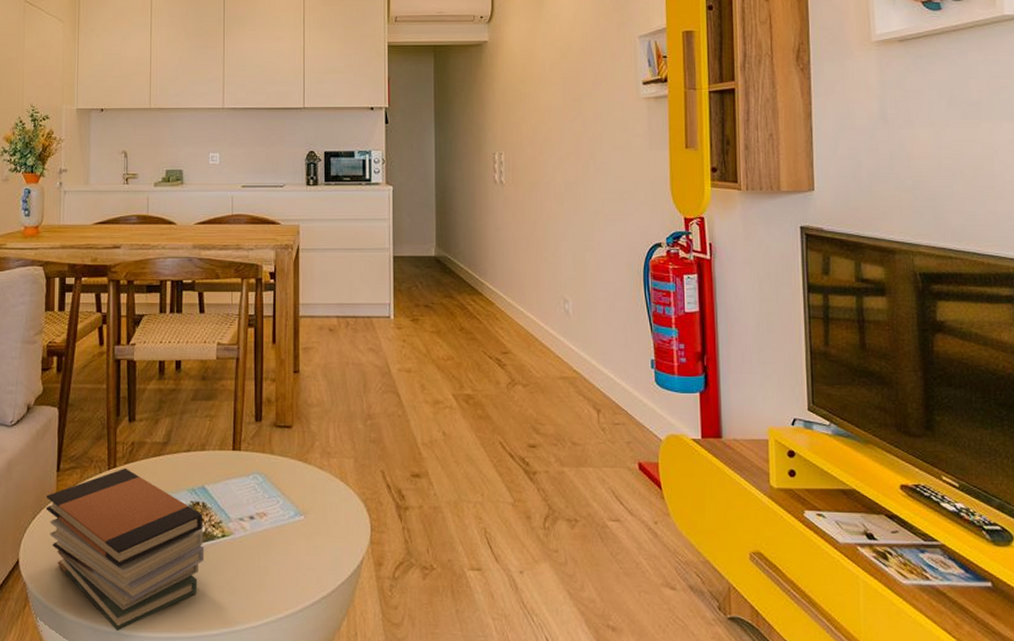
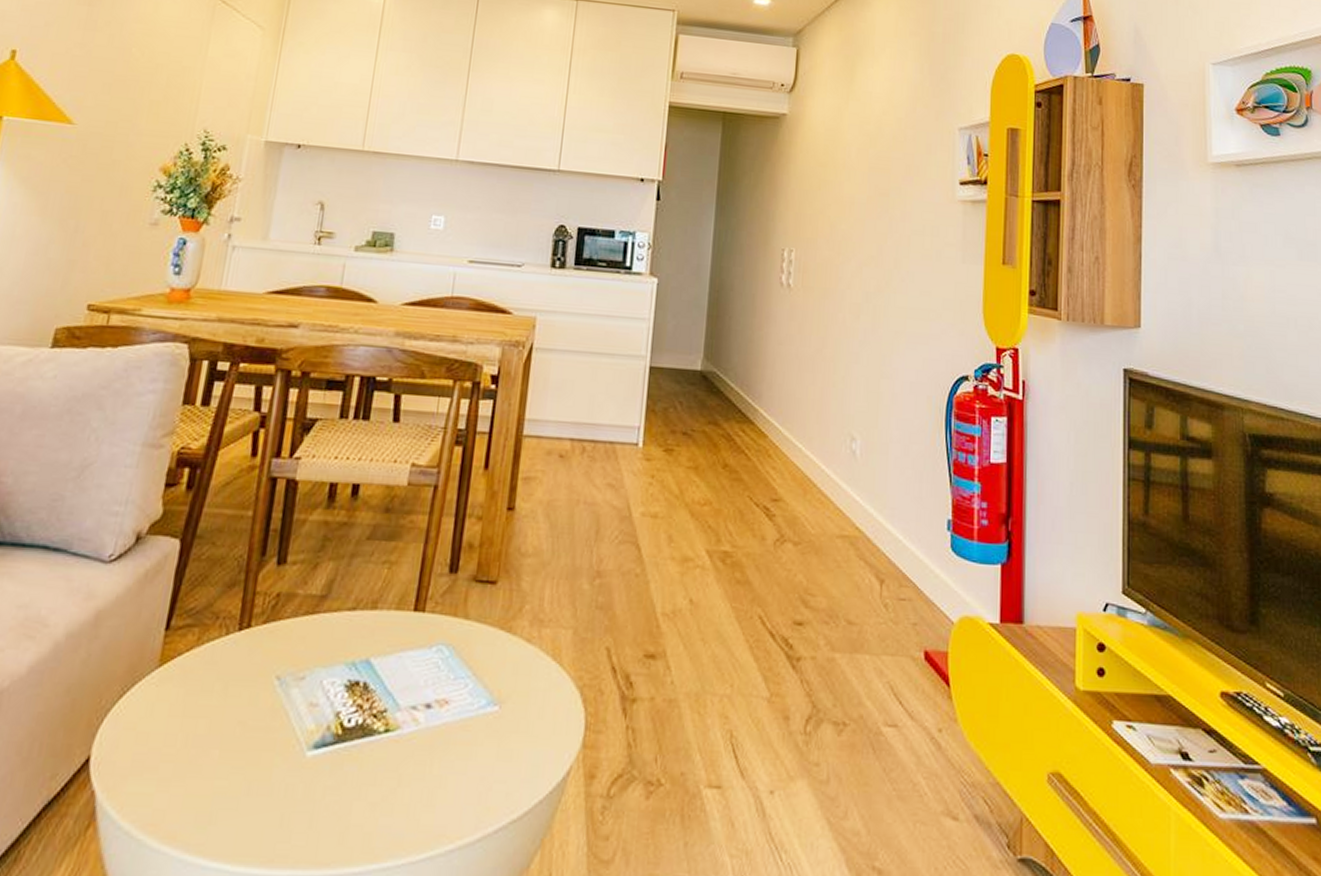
book stack: present [45,467,204,632] -> none [140,628,363,867]

